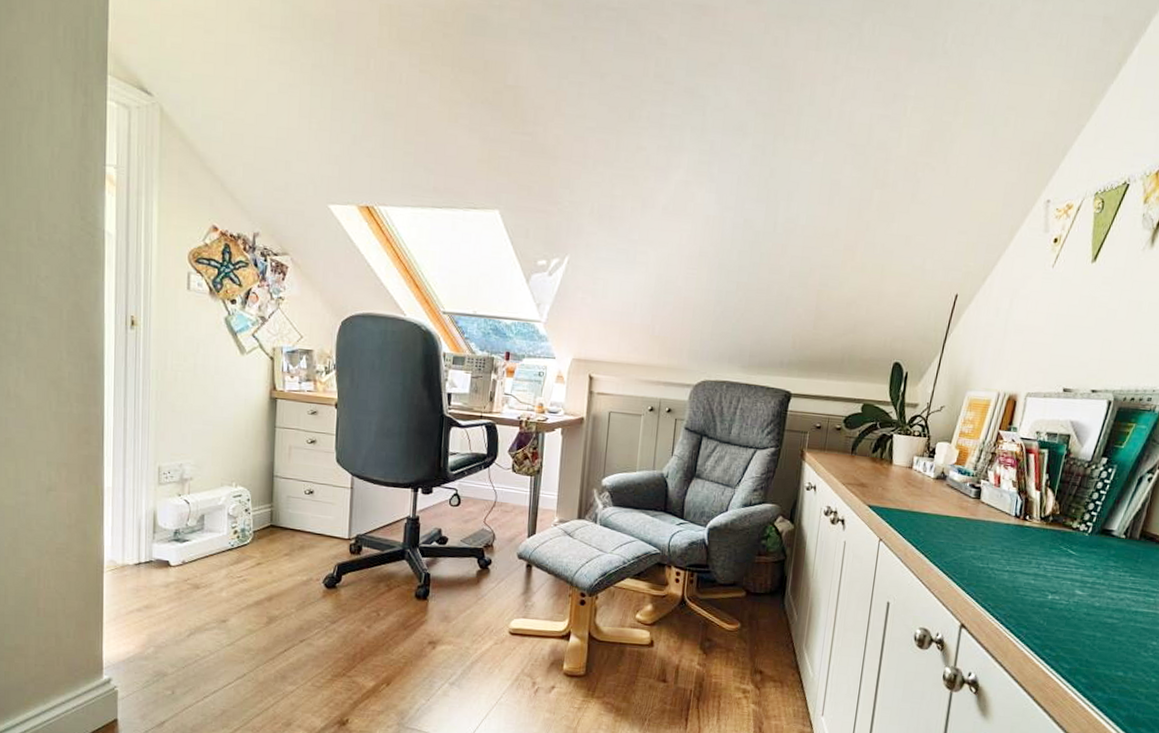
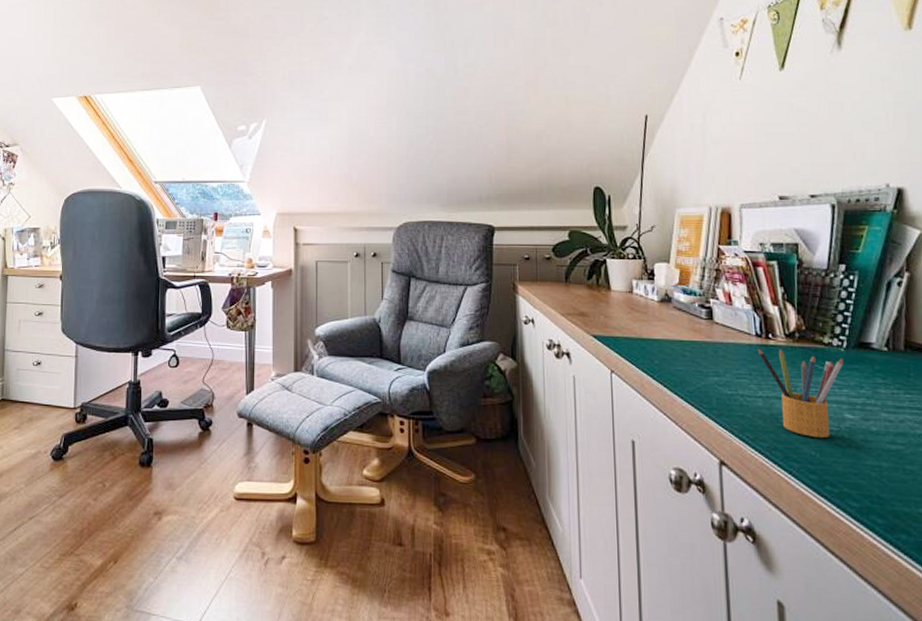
pencil box: none [1013,528,1086,610] -> present [757,348,844,439]

